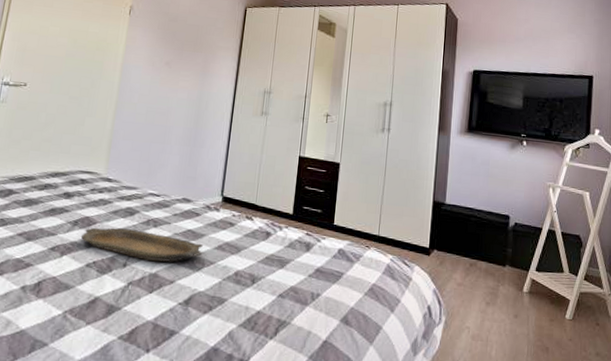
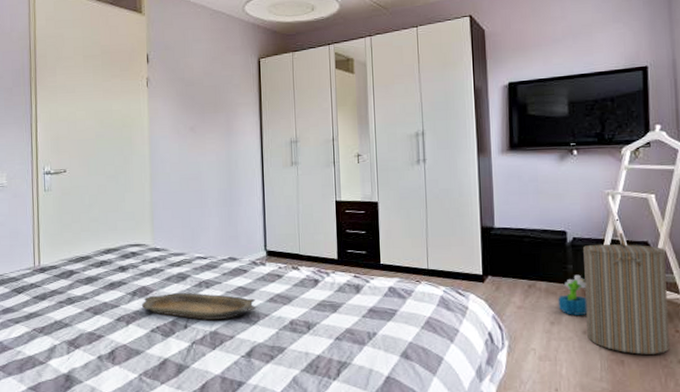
decorative plant: none [495,258,522,299] -> present [558,274,588,315]
laundry hamper: none [518,224,594,345] -> present [582,233,670,355]

